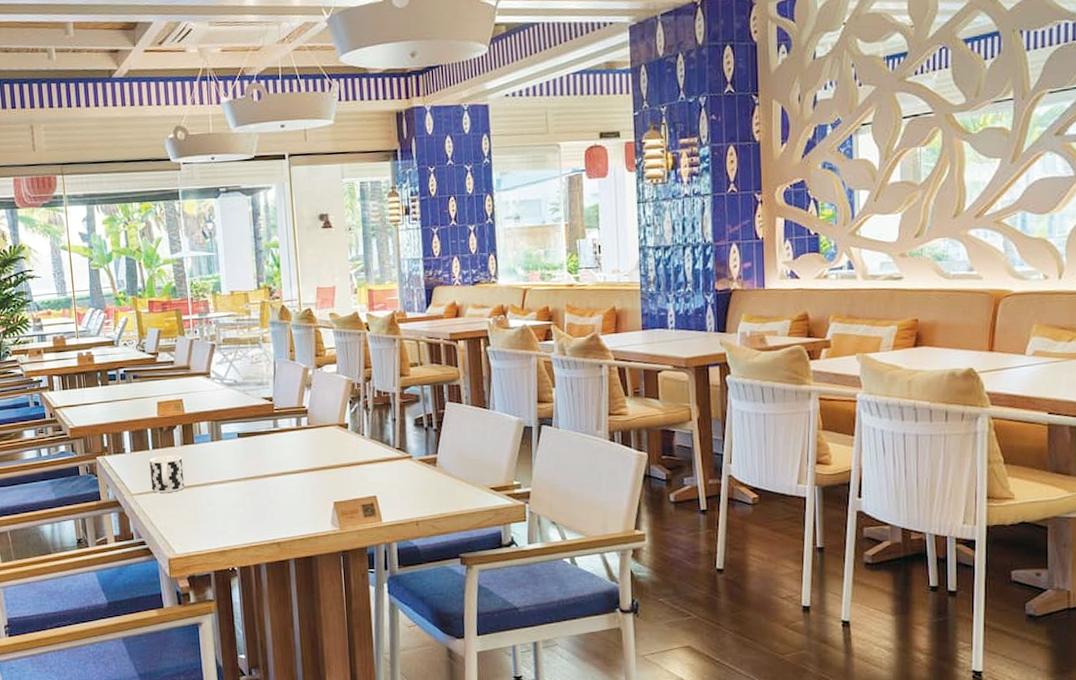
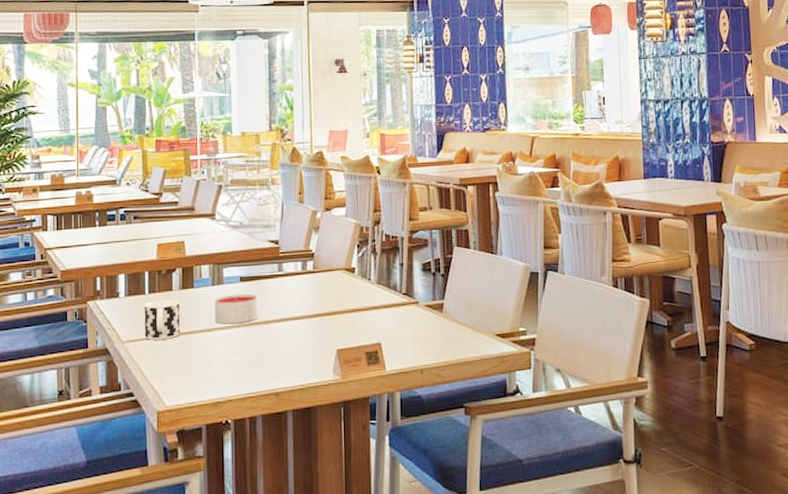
candle: none [214,449,256,478] -> present [214,294,257,325]

